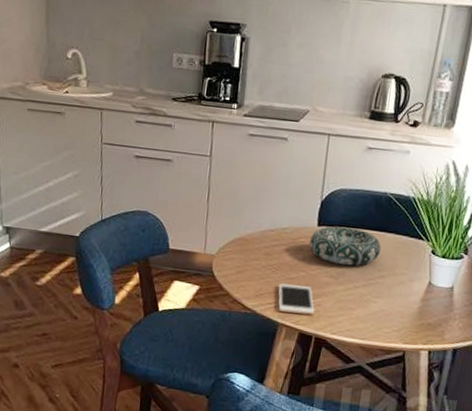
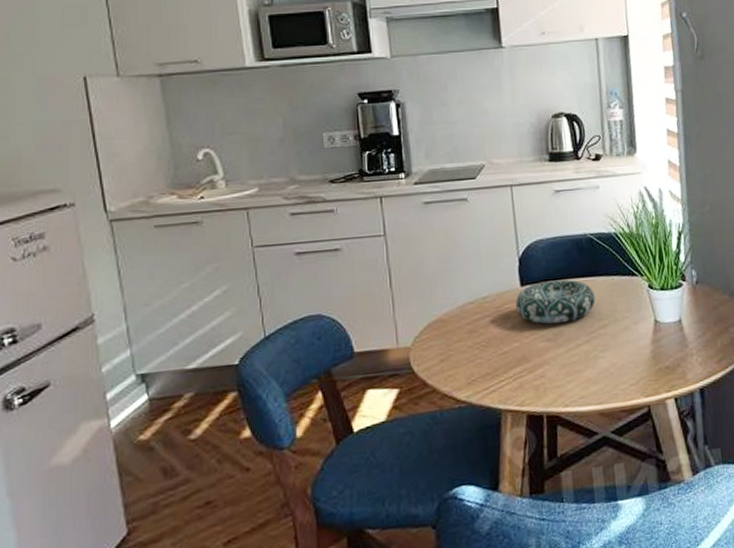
cell phone: present [277,283,315,315] -> none [491,358,539,395]

